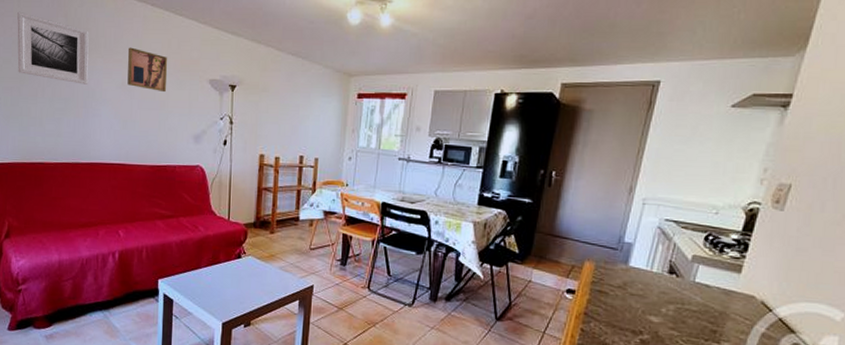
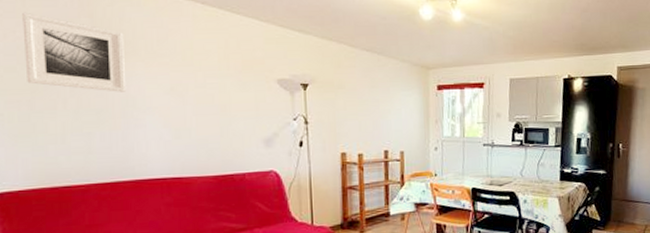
wall art: present [127,47,168,93] -> none [175,49,227,96]

